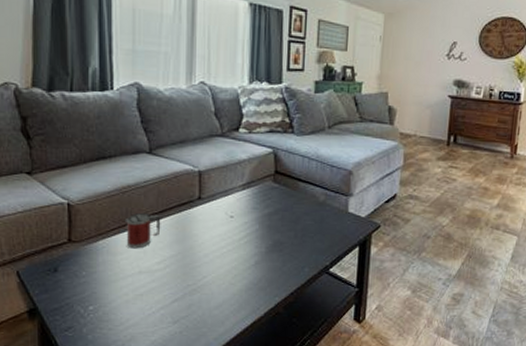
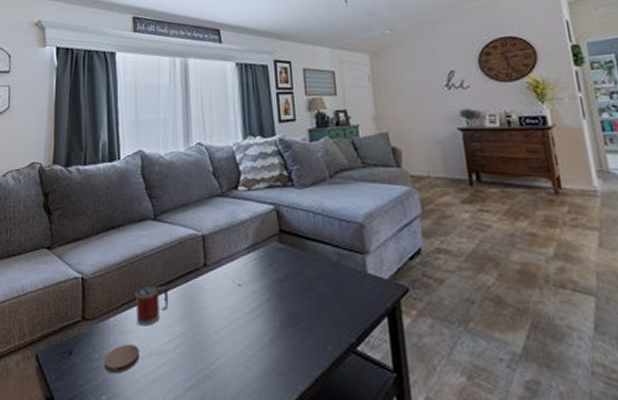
coaster: none [91,263,129,288] -> present [103,344,140,374]

